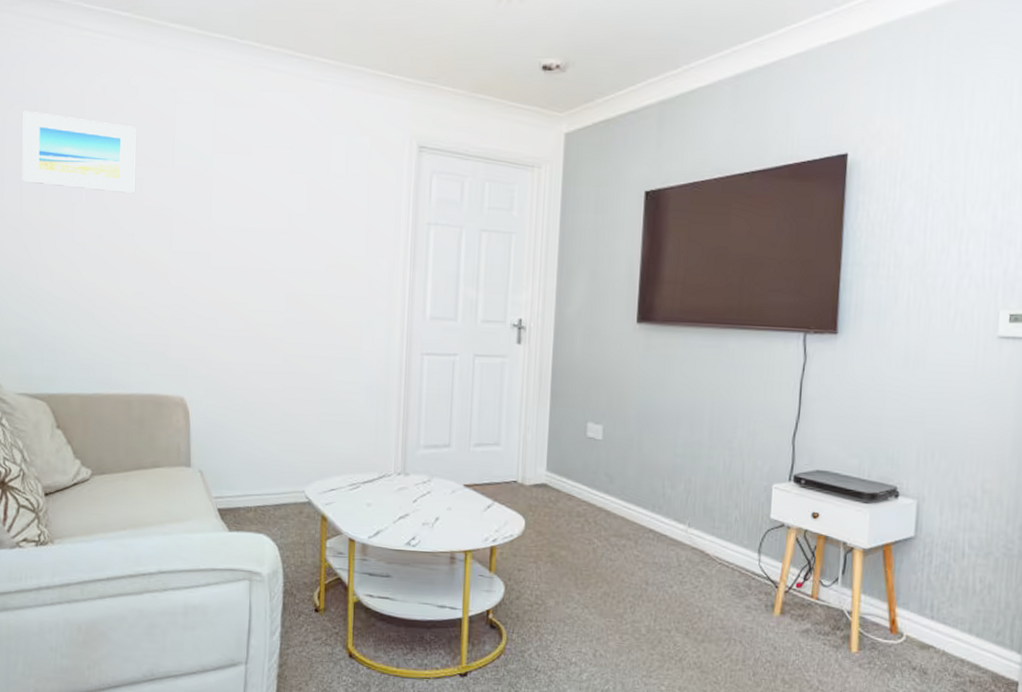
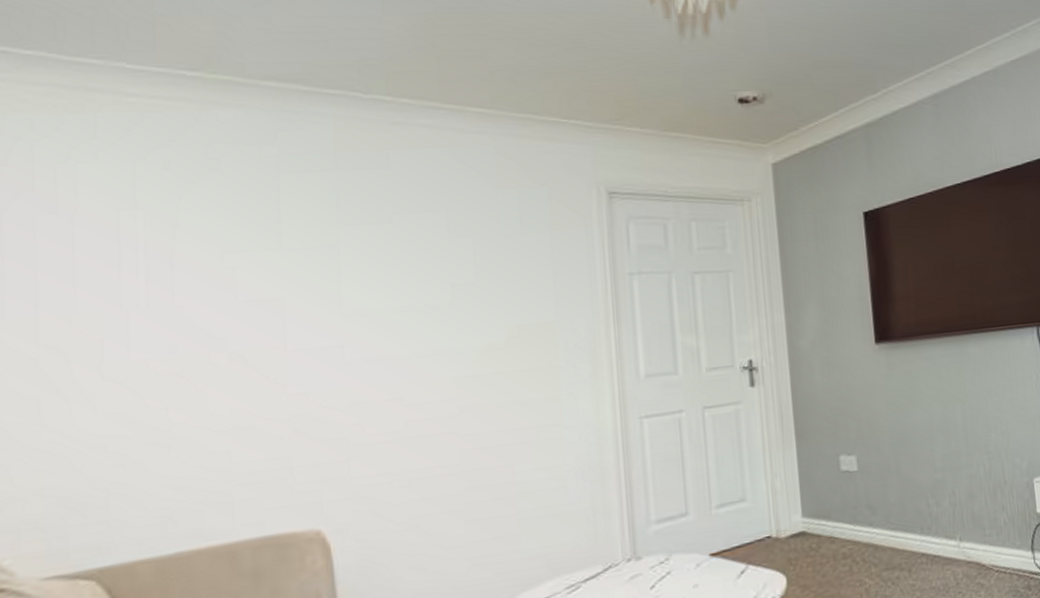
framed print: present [22,110,136,193] -> none [34,201,223,293]

